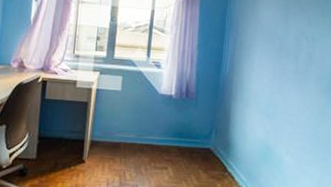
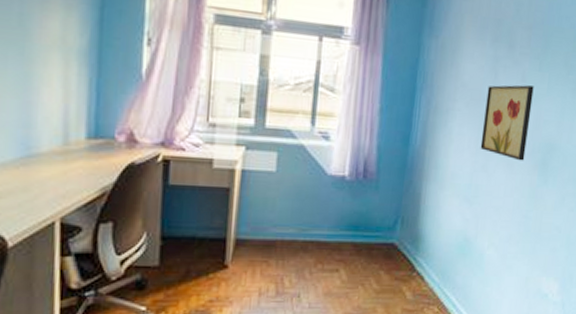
wall art: none [276,27,318,86] -> present [480,85,534,161]

